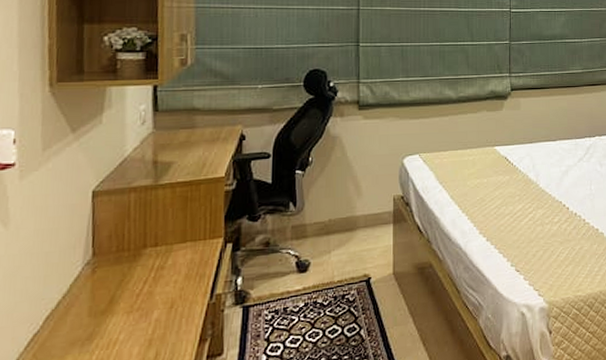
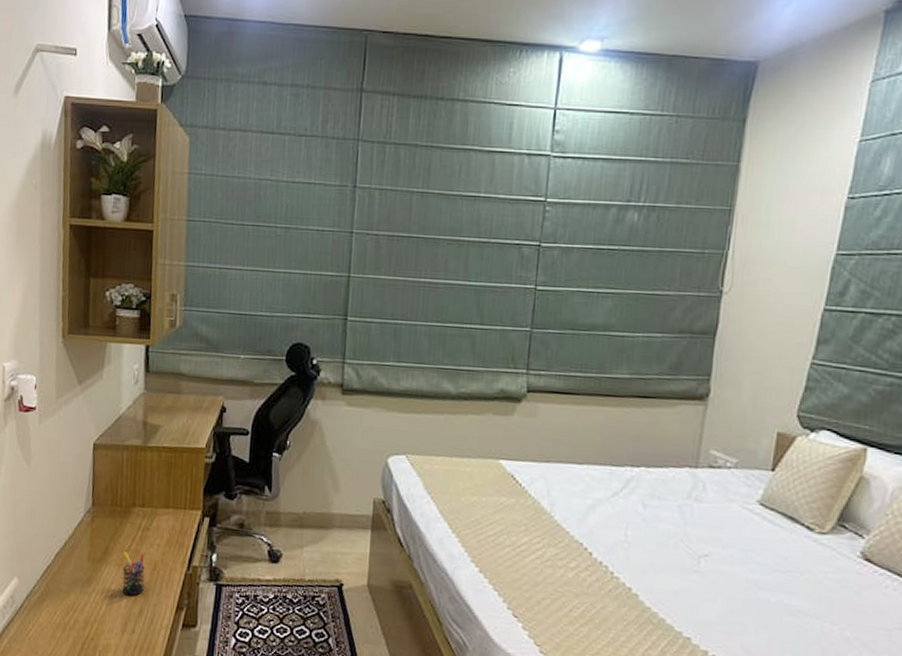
pen holder: none [133,293,161,342] -> present [122,551,146,596]

